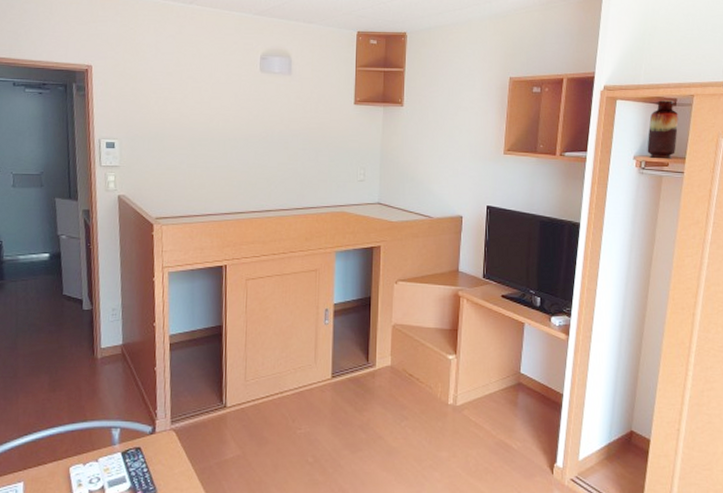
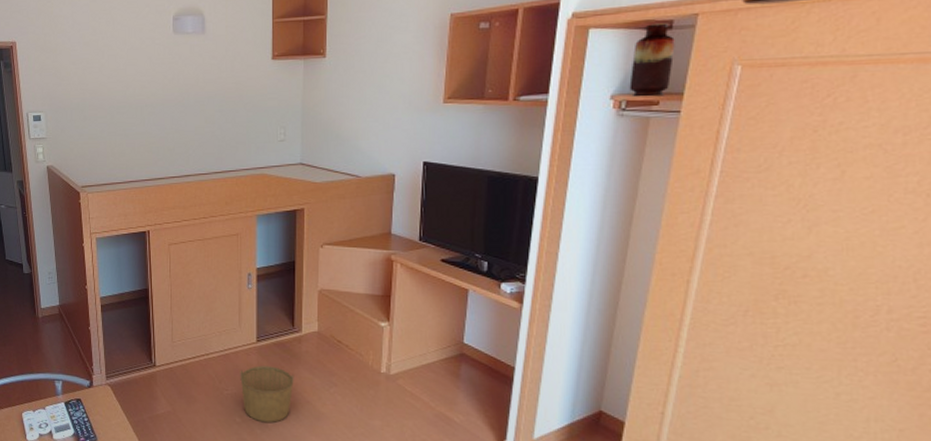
basket: none [314,402,367,461] -> present [240,366,294,423]

